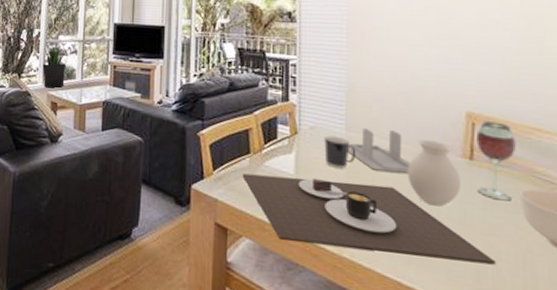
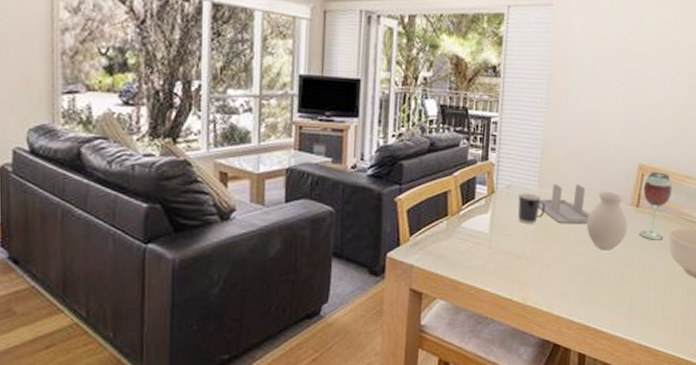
planter: present [42,45,66,89] -> none [205,101,237,156]
place setting: present [242,173,497,264] -> none [439,236,646,298]

